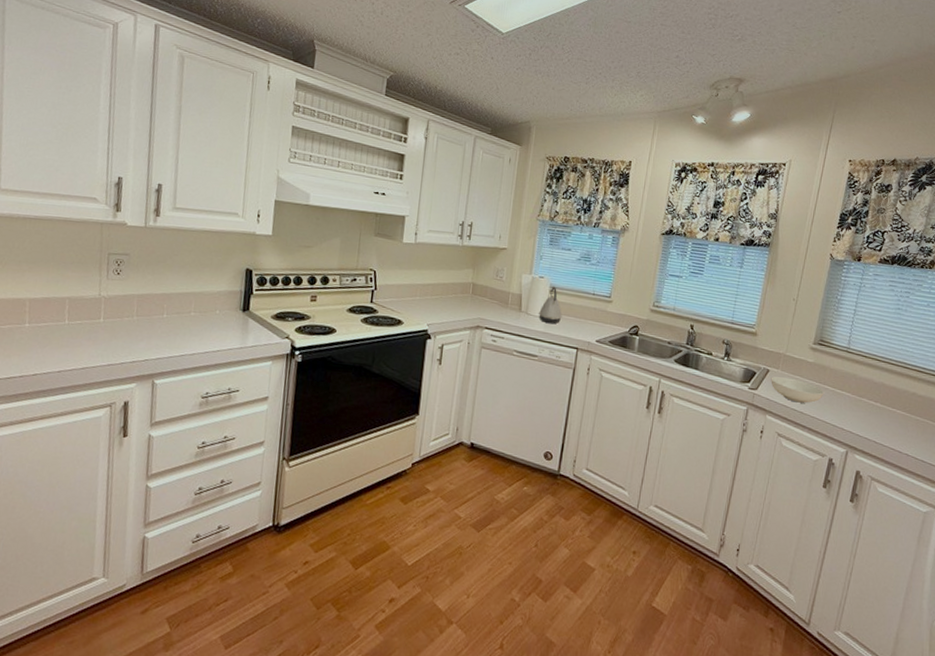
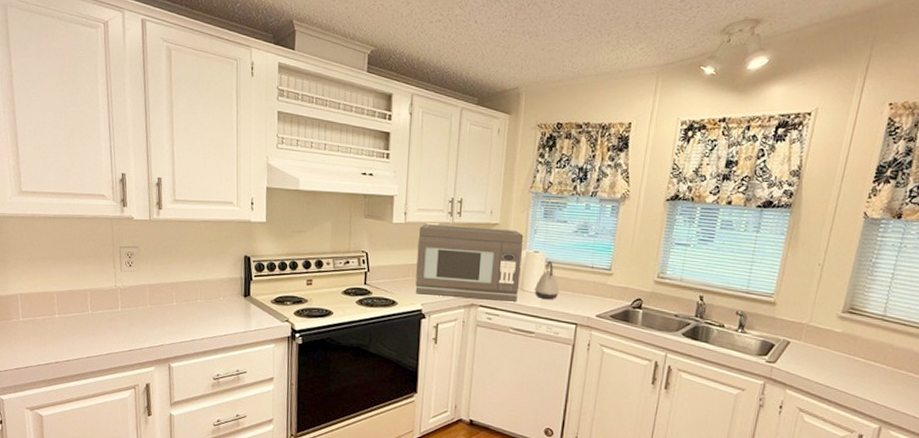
microwave: none [422,245,530,325] -> present [415,224,524,302]
bowl: present [771,376,825,403] -> none [791,347,855,376]

